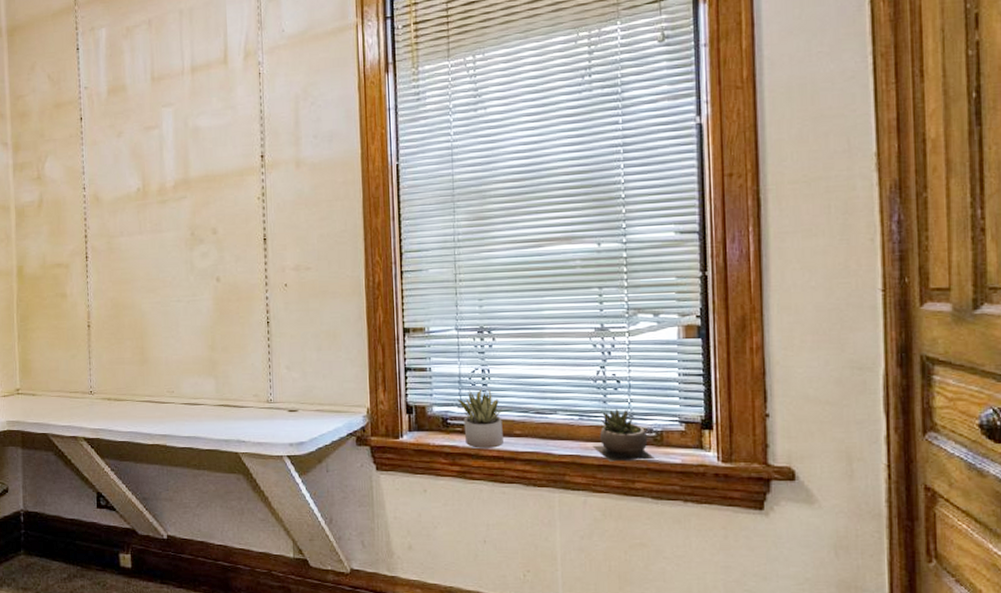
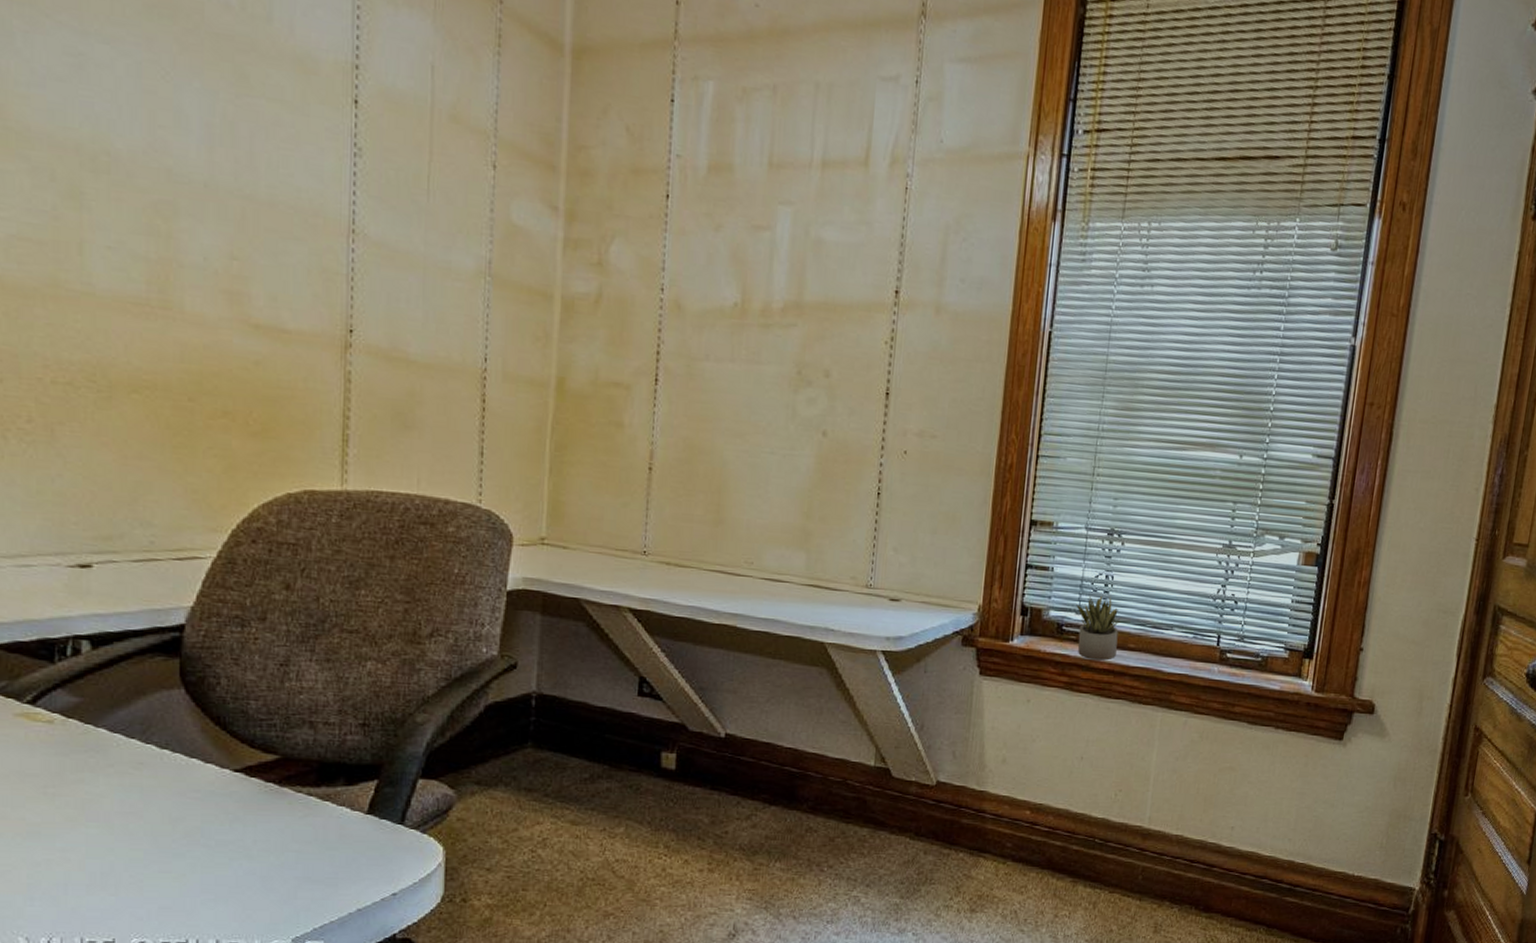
succulent plant: present [592,408,656,462] -> none [1201,629,1258,685]

